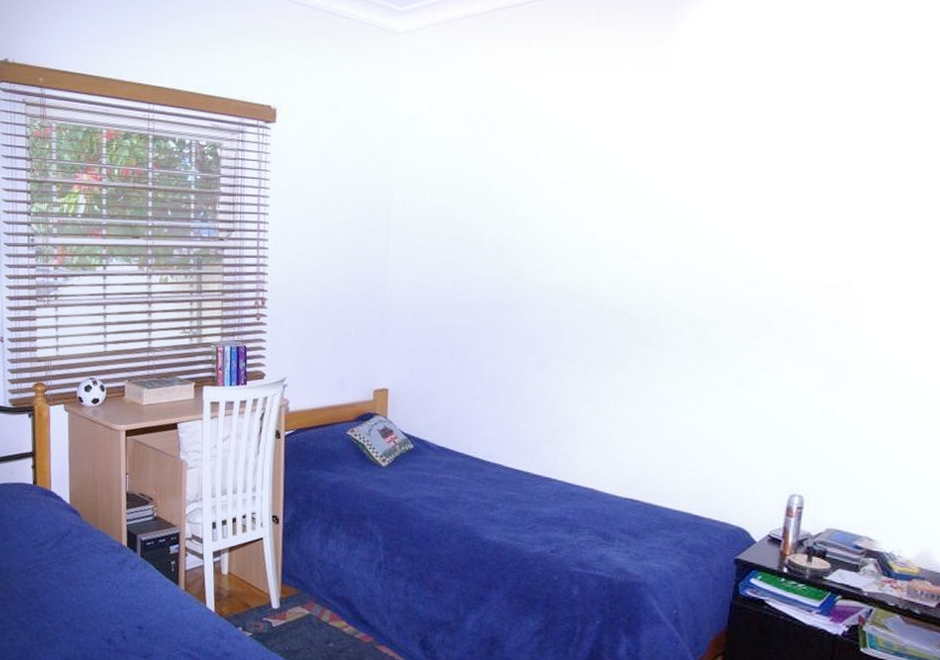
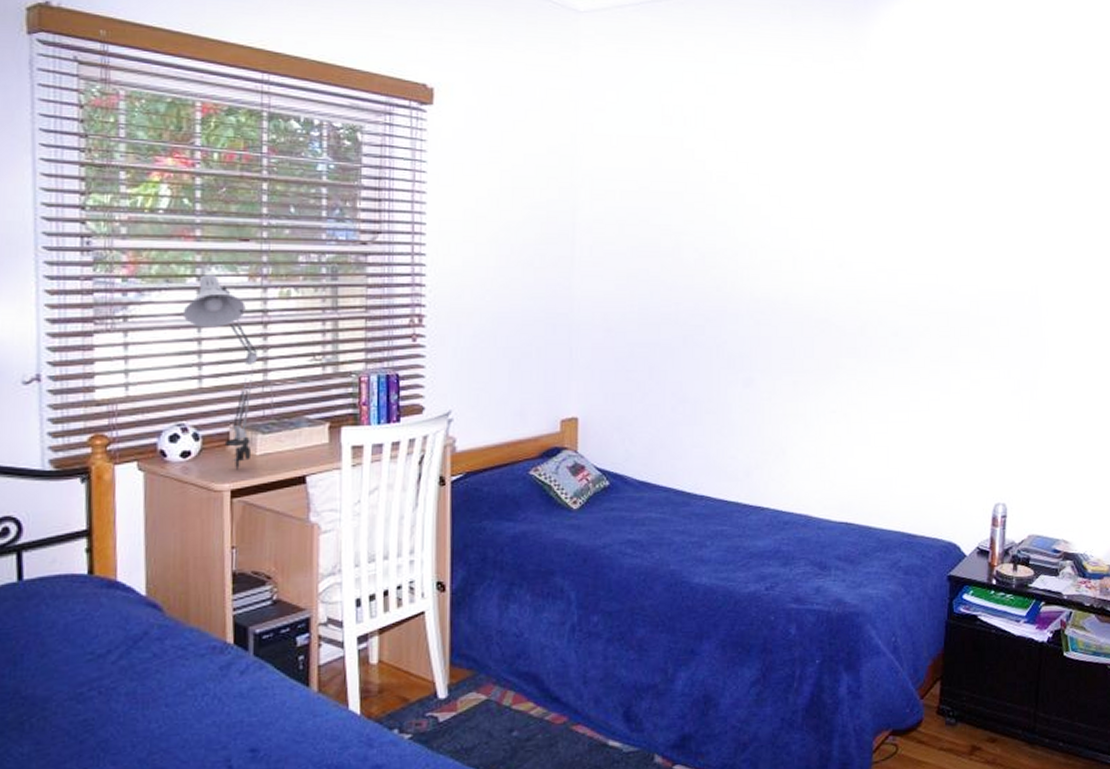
desk lamp: none [93,263,145,415] -> present [182,273,259,470]

